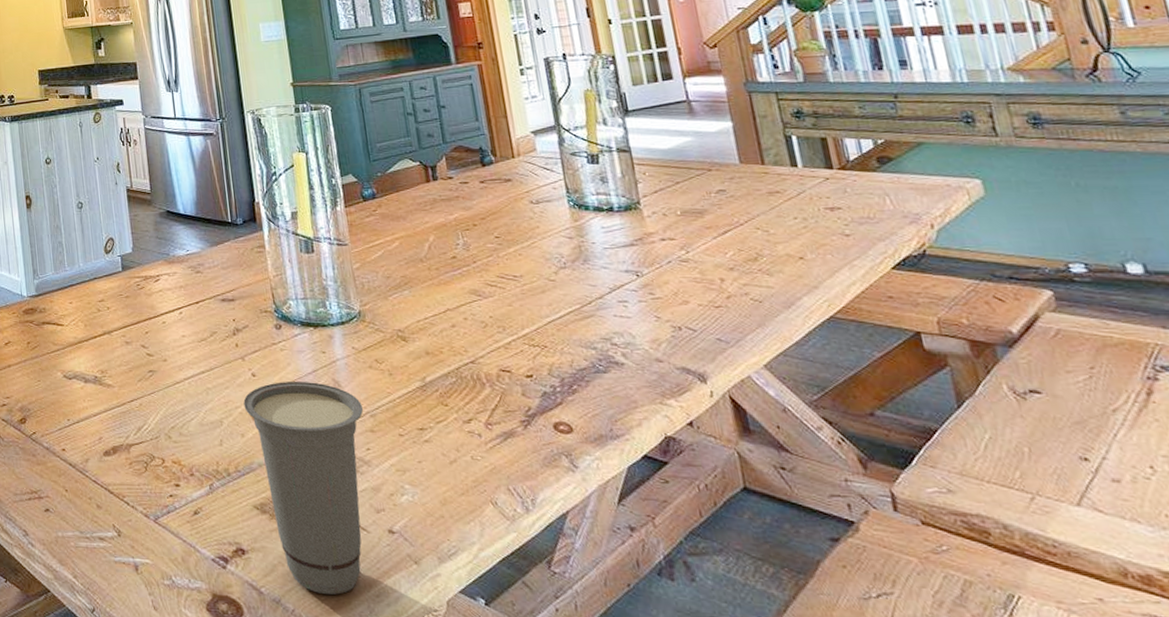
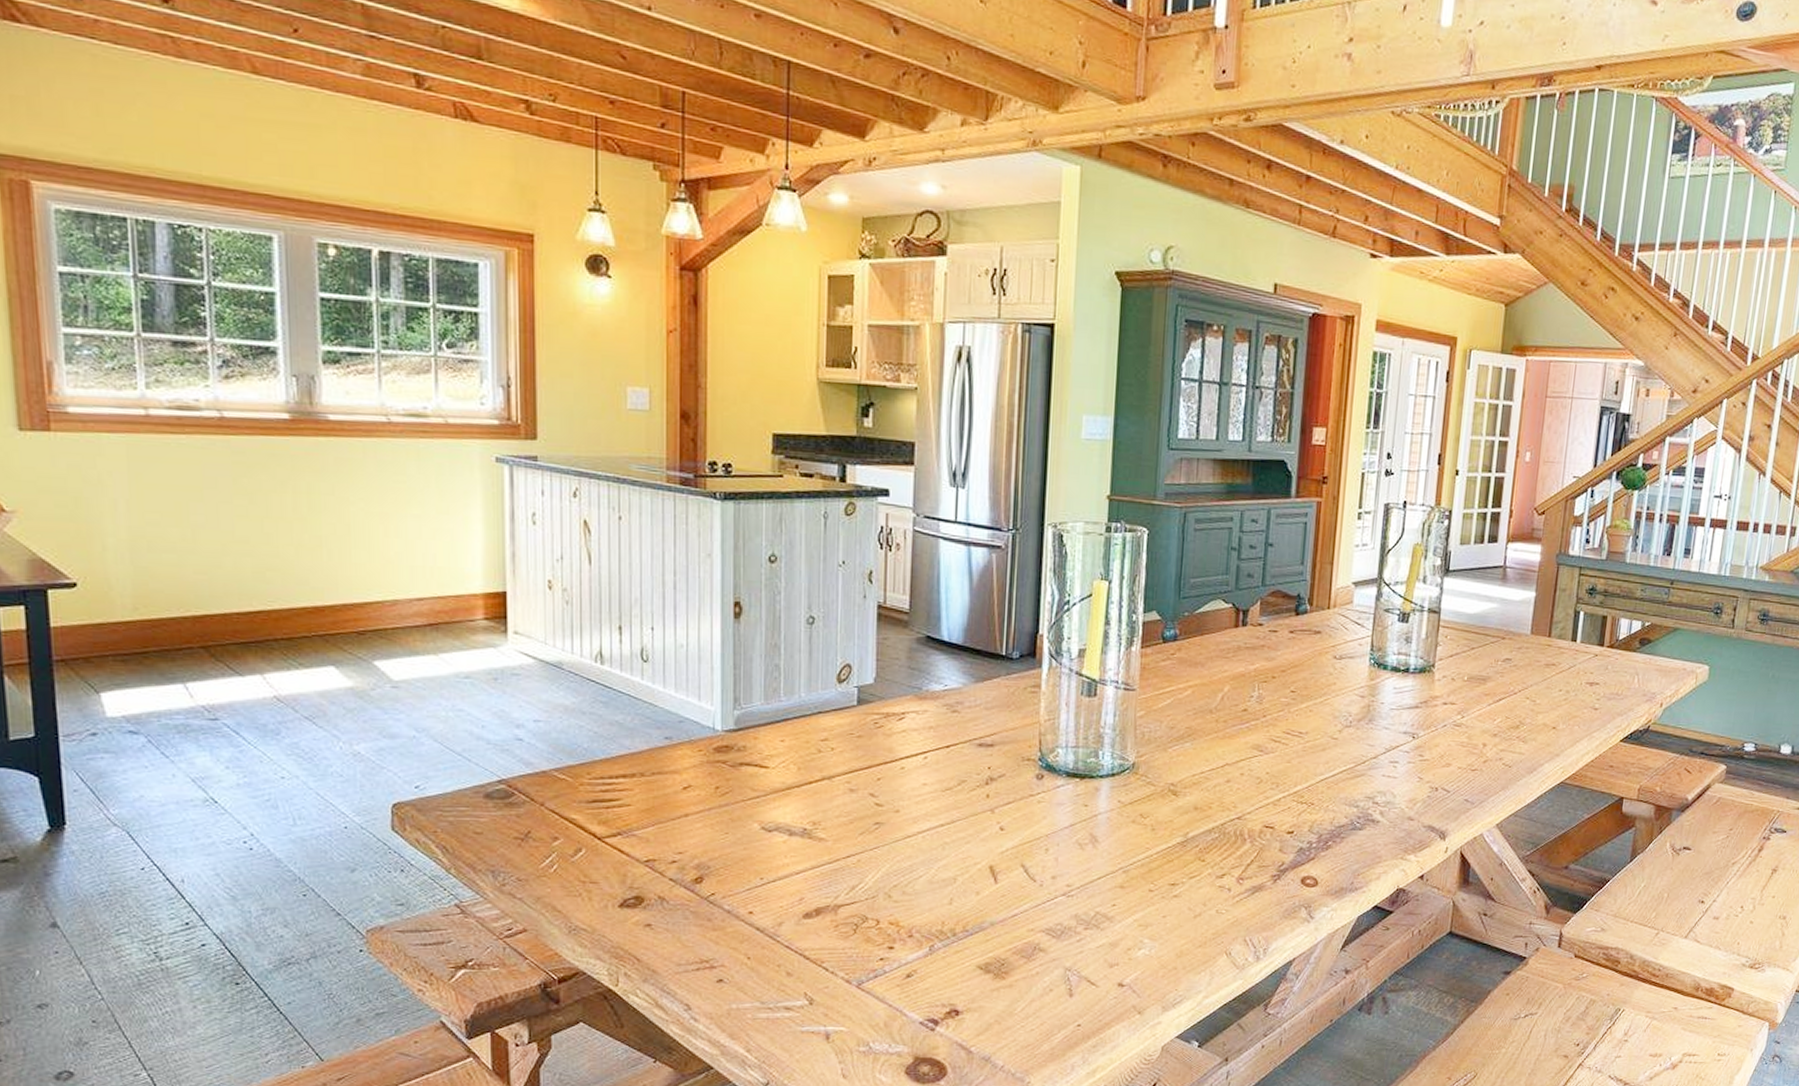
cup: present [243,382,364,595] -> none [984,836,1117,1048]

